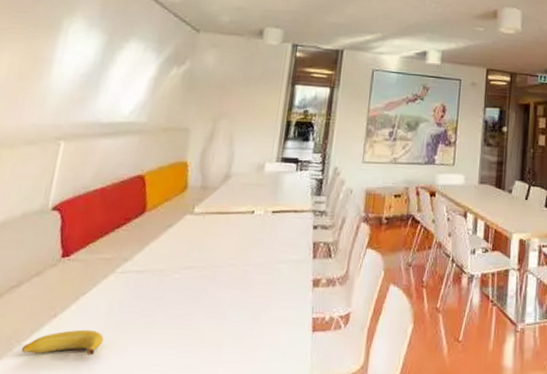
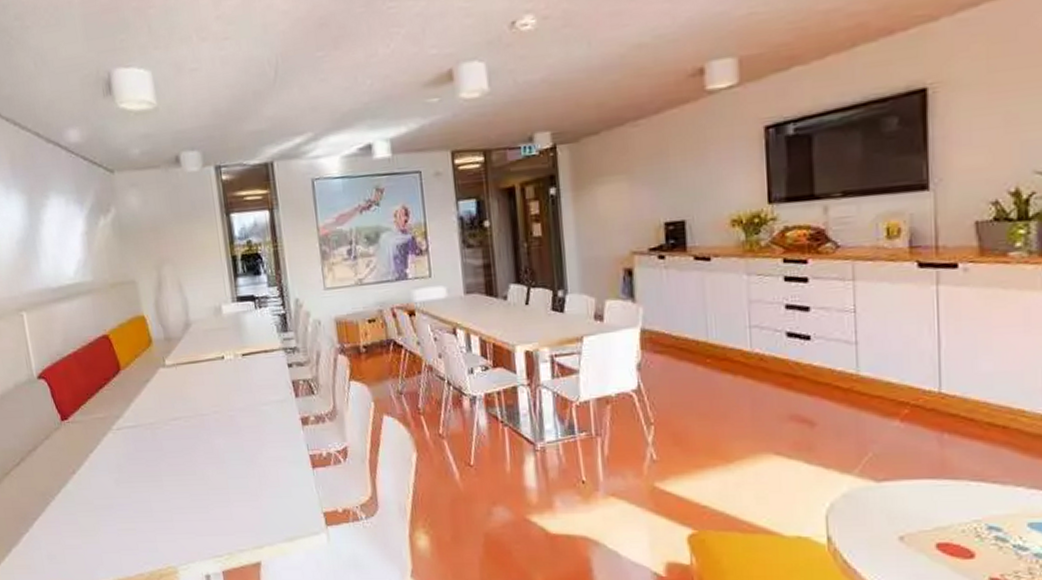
banana: present [21,329,104,356] -> none [56,482,122,506]

